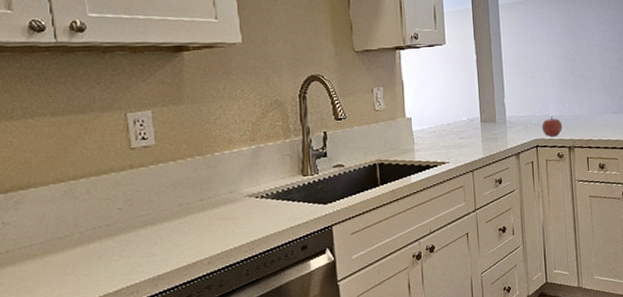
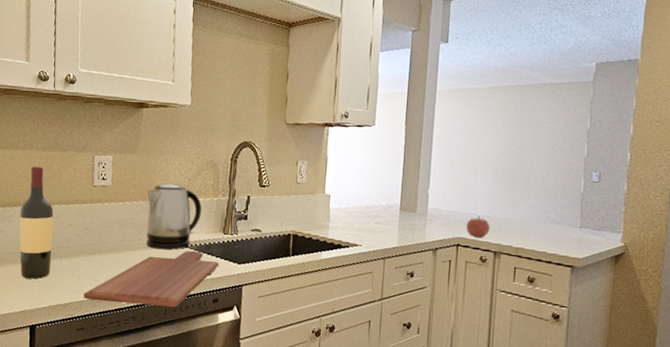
wine bottle: none [30,135,88,274] -> present [19,166,54,279]
cutting board: none [138,199,303,281] -> present [83,250,219,307]
kettle: none [204,131,274,207] -> present [146,183,202,250]

